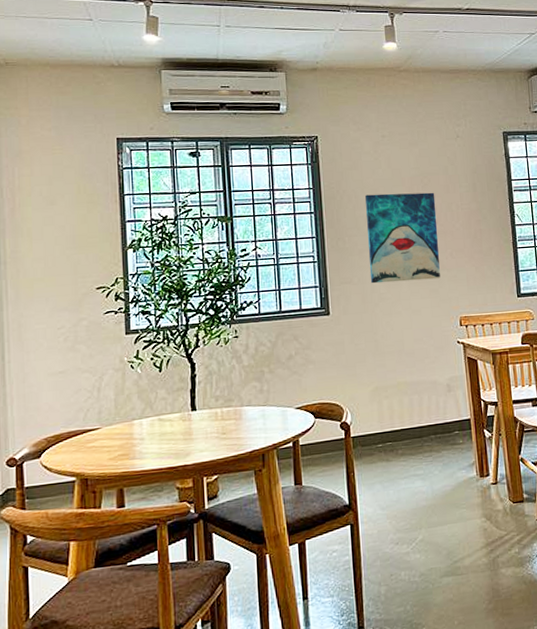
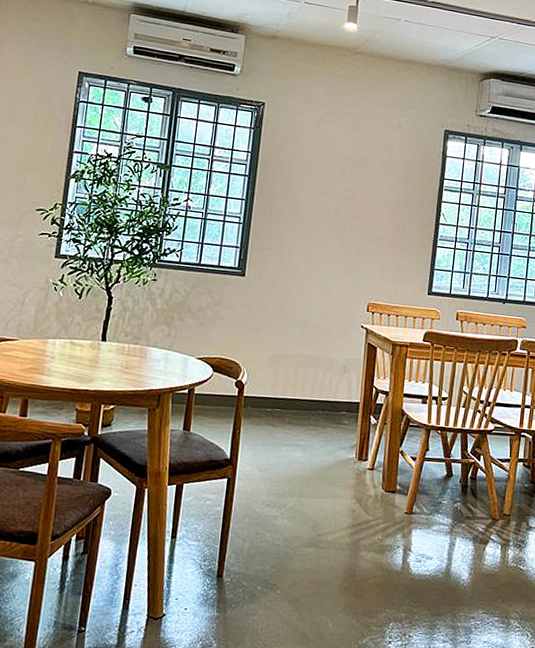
wall art: present [364,192,440,284] -> none [289,167,367,262]

